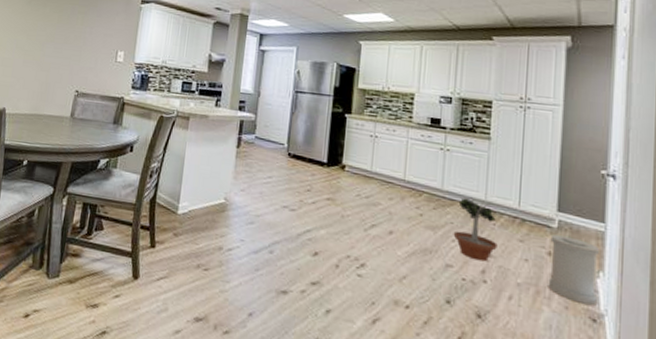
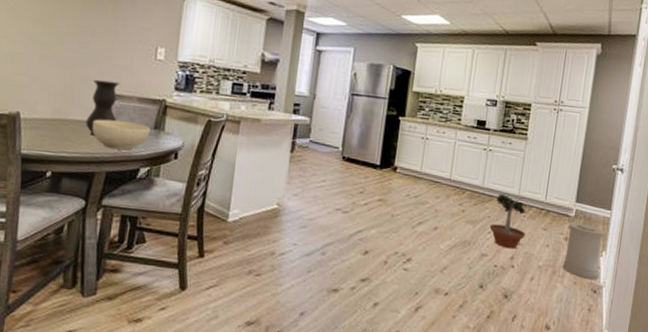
vase: none [56,79,86,129] -> present [85,79,120,136]
bowl: none [62,114,111,143] -> present [92,119,151,151]

